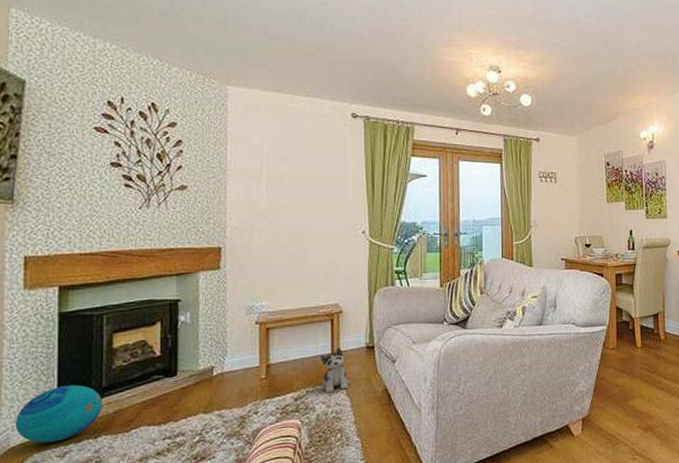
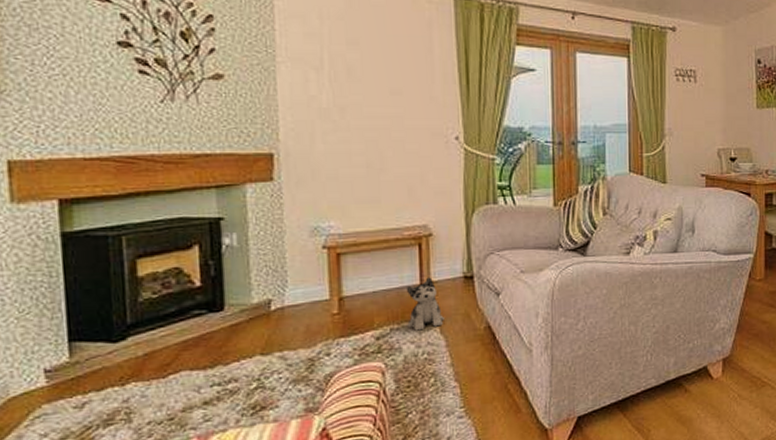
decorative ball: present [14,384,103,443] -> none [13,321,130,392]

